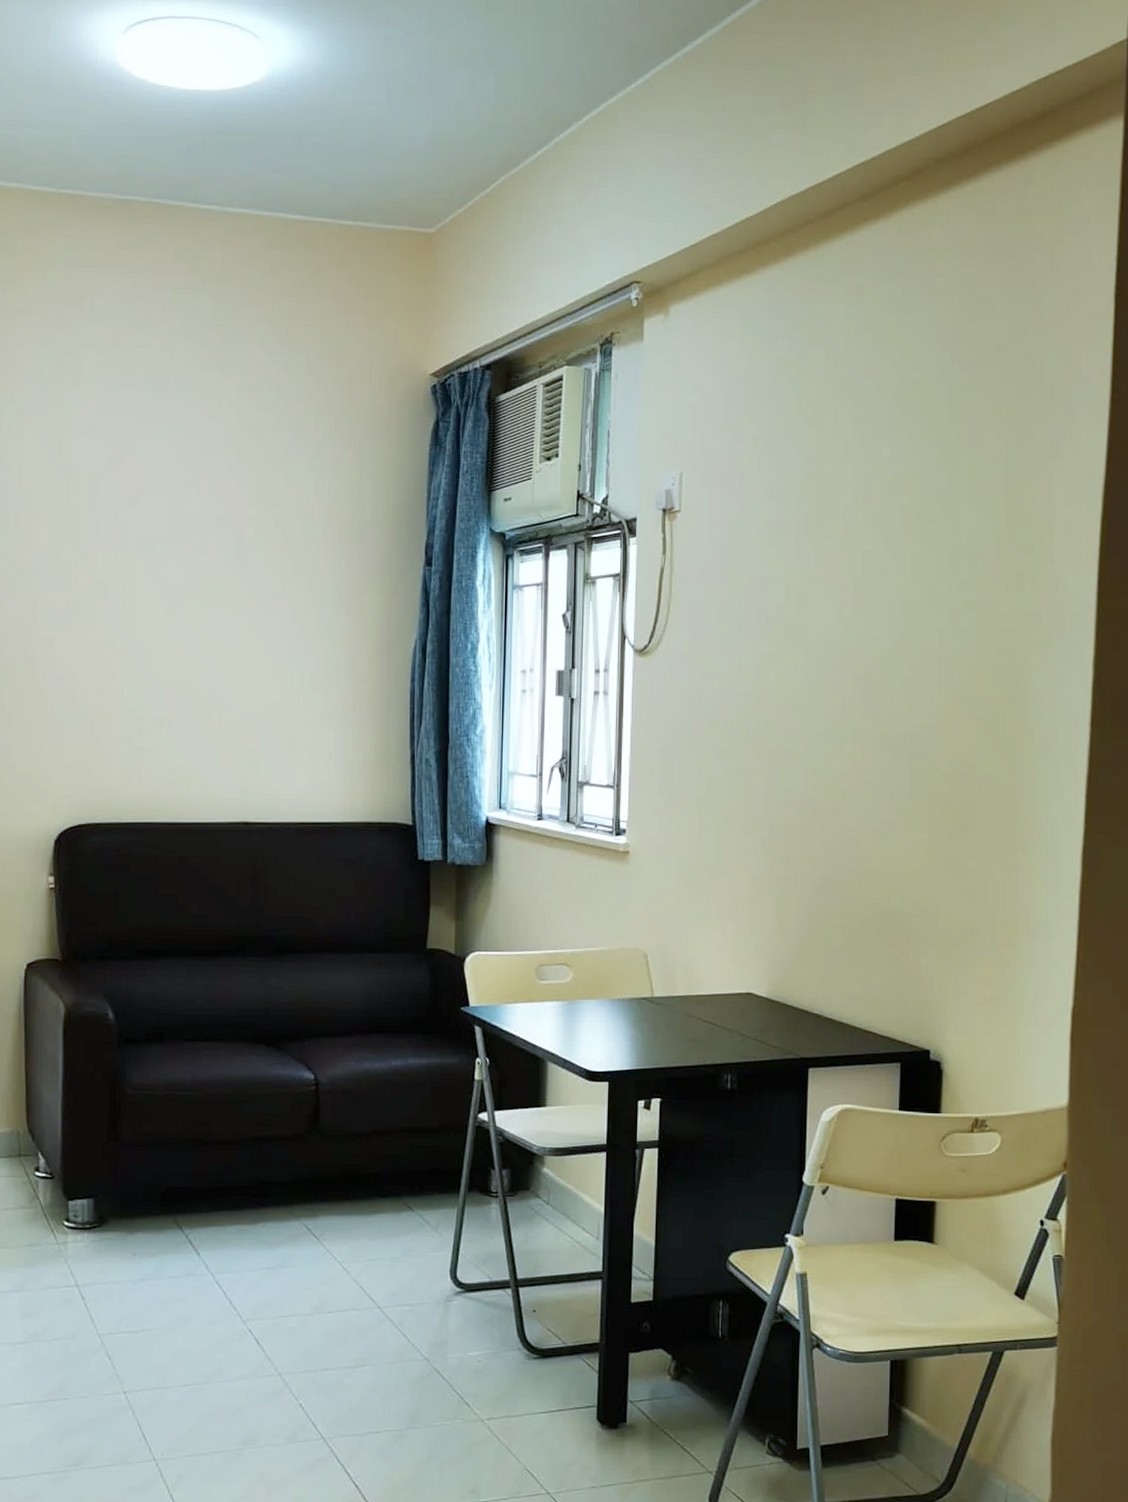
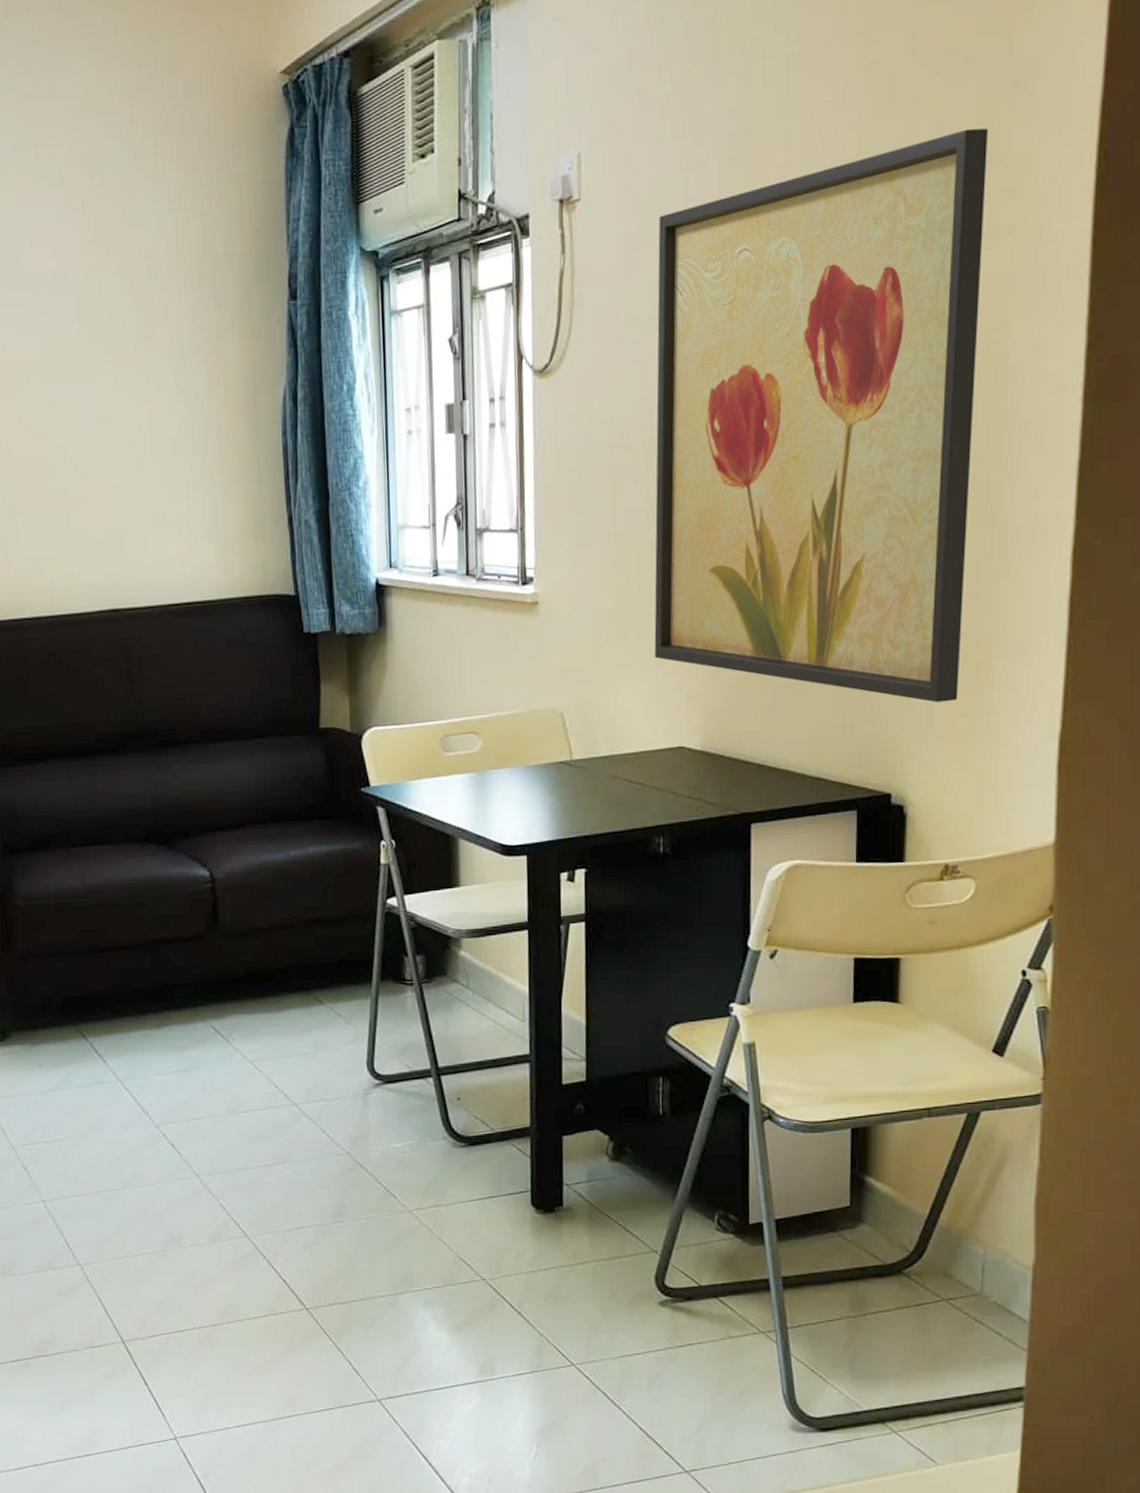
wall art: none [729,493,1015,972] -> present [654,128,989,703]

